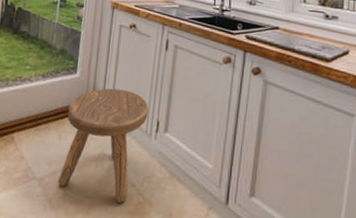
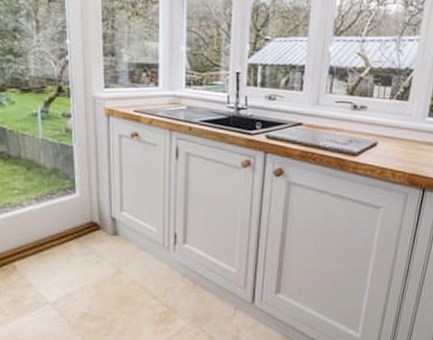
stool: present [58,88,149,203] -> none [73,205,163,314]

